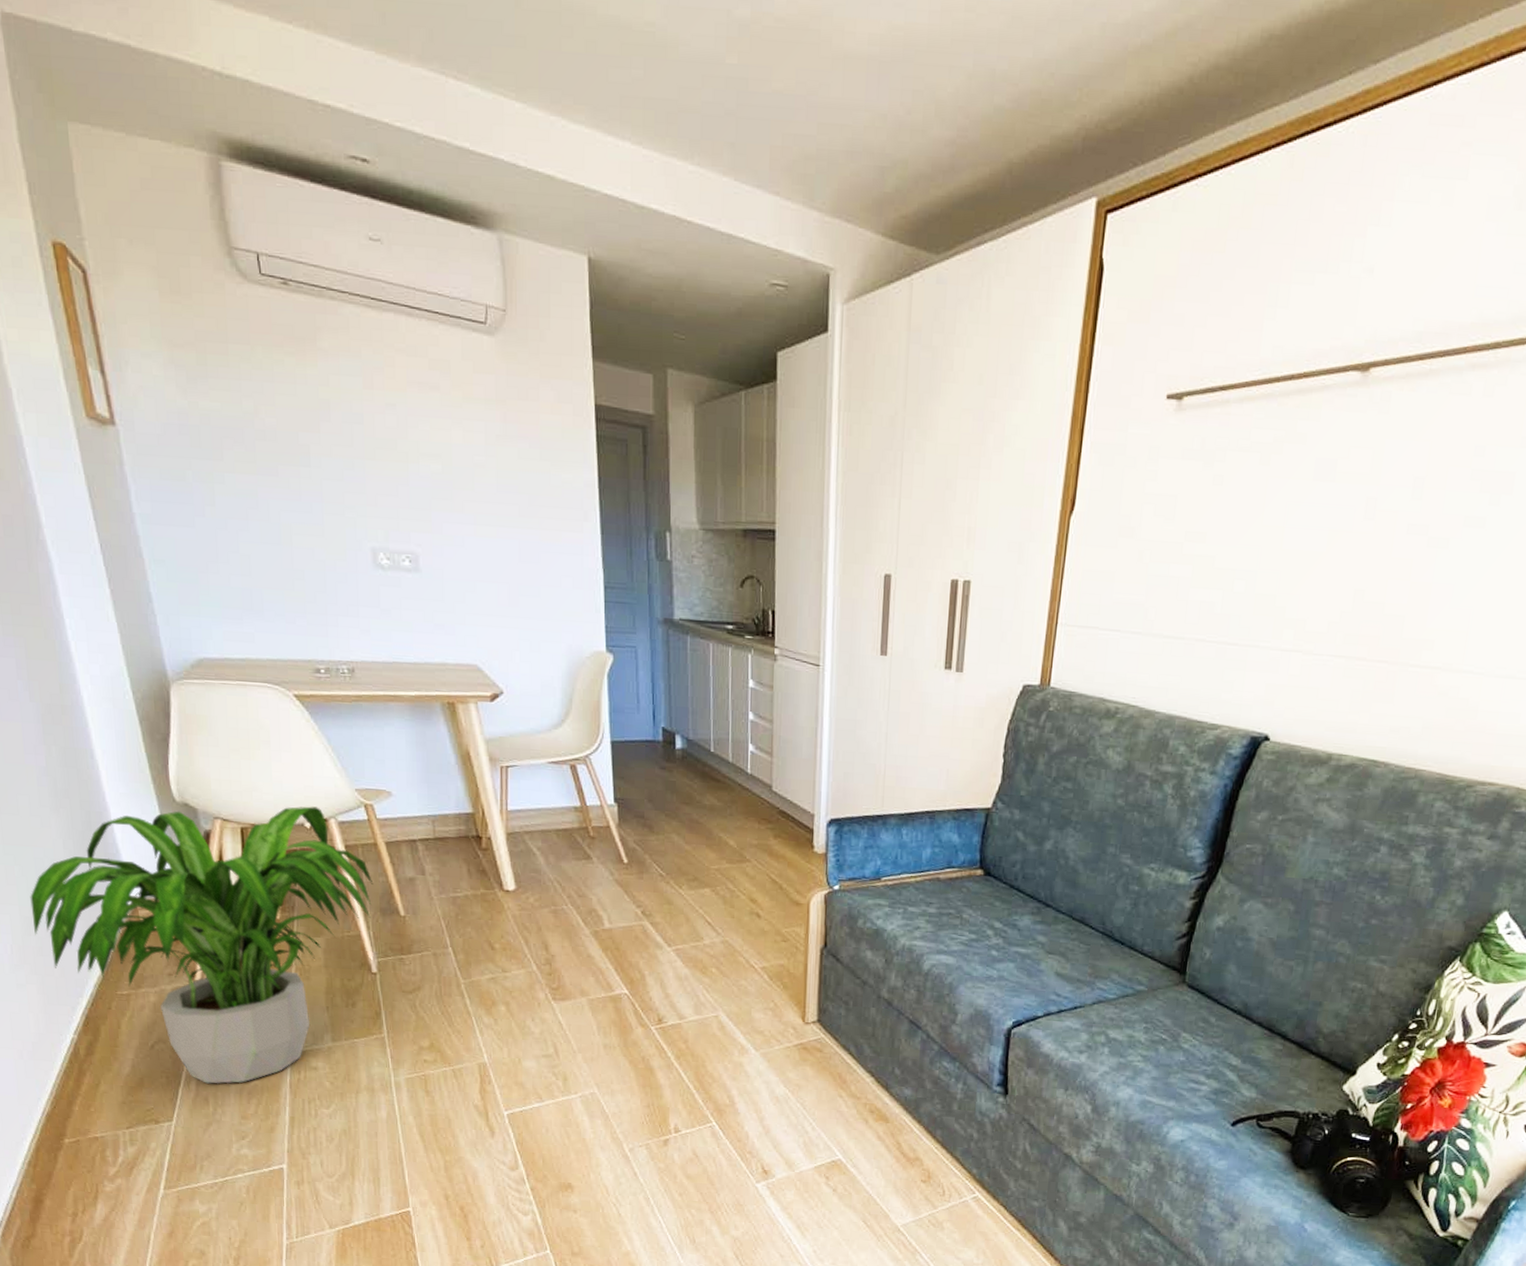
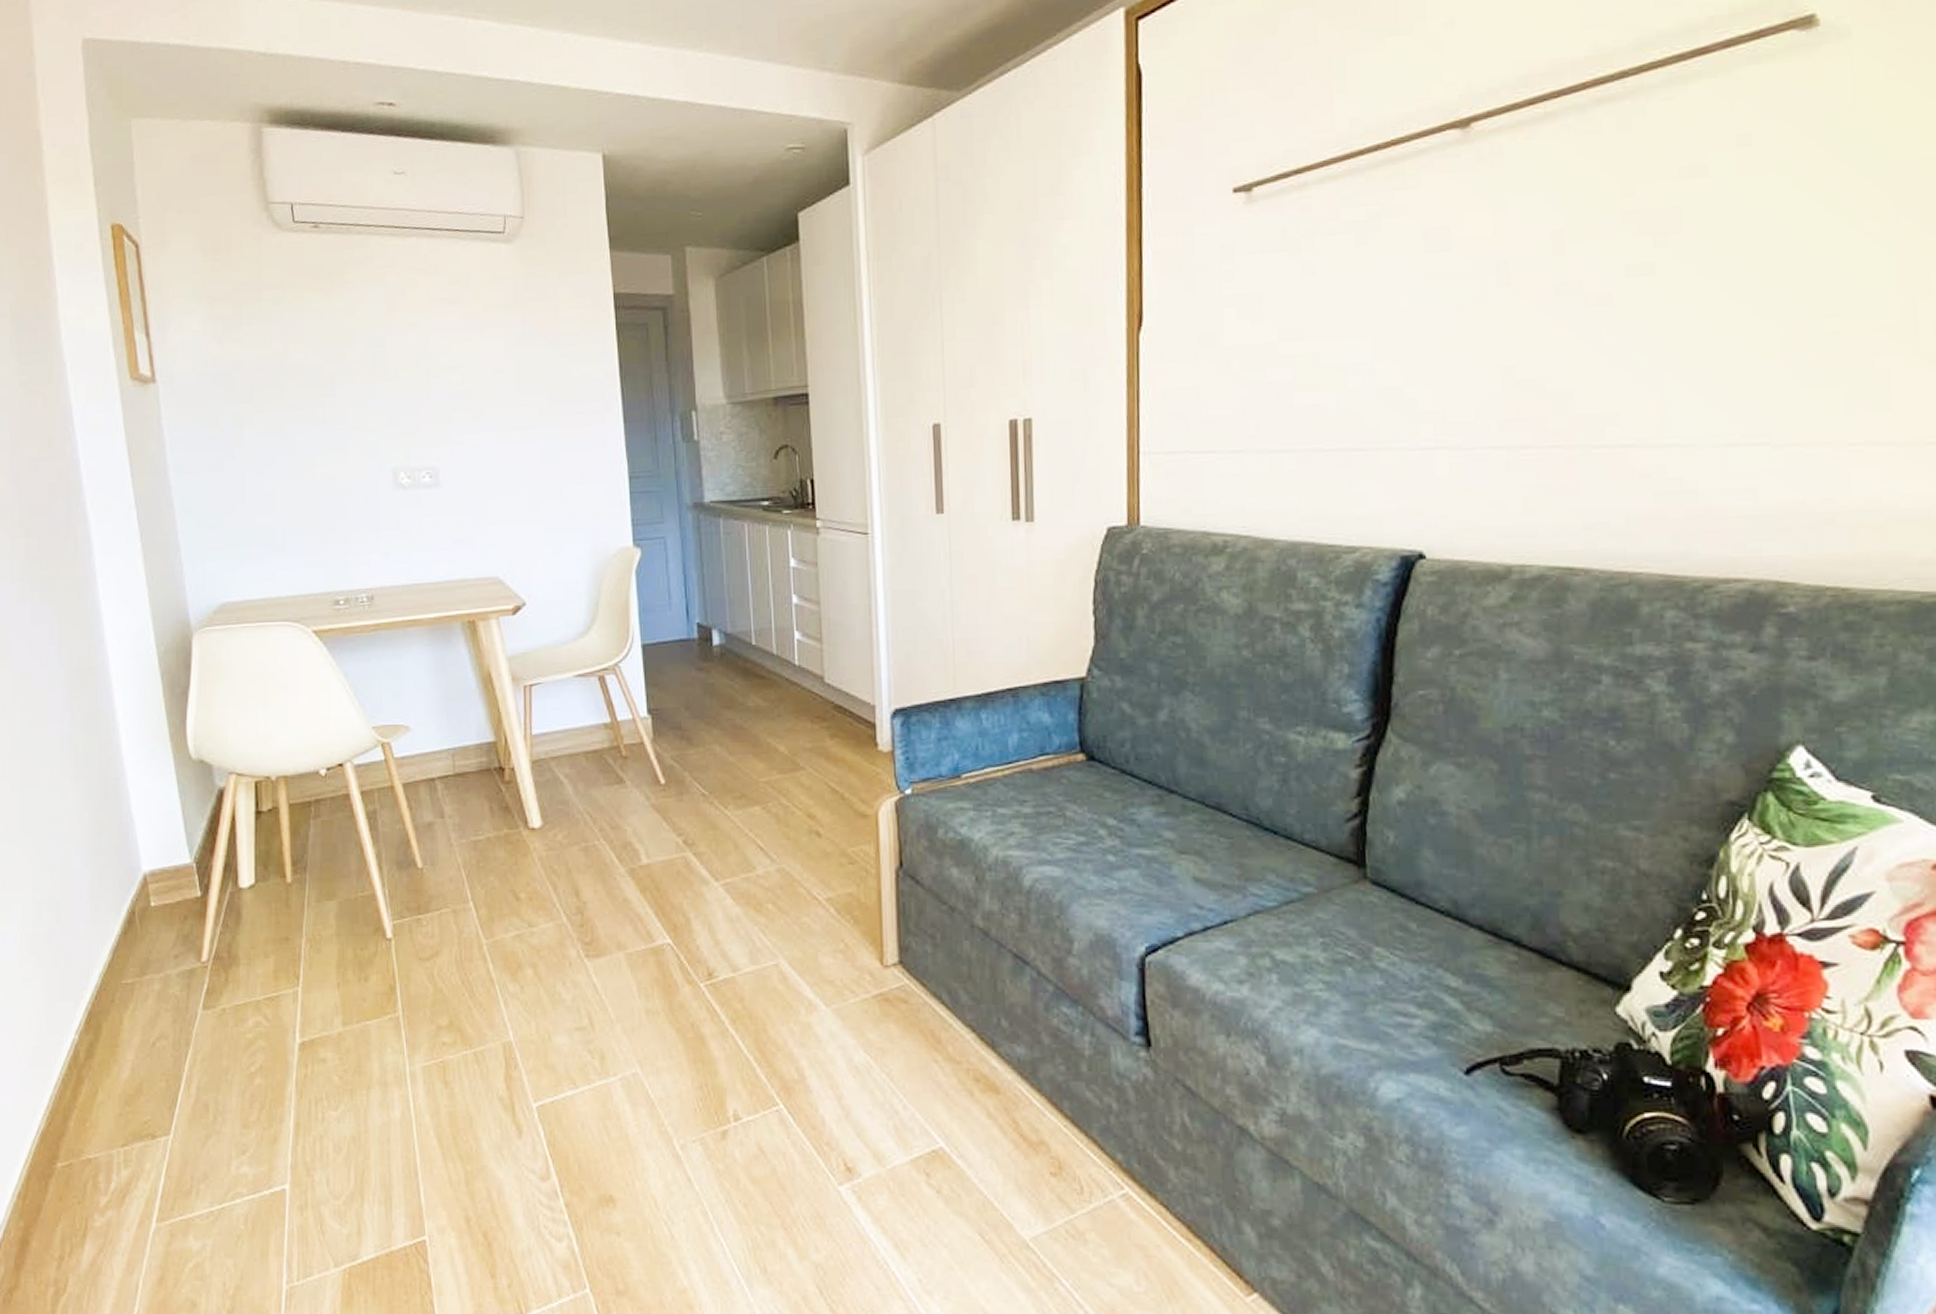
potted plant: present [30,806,374,1084] -> none [43,751,390,1086]

